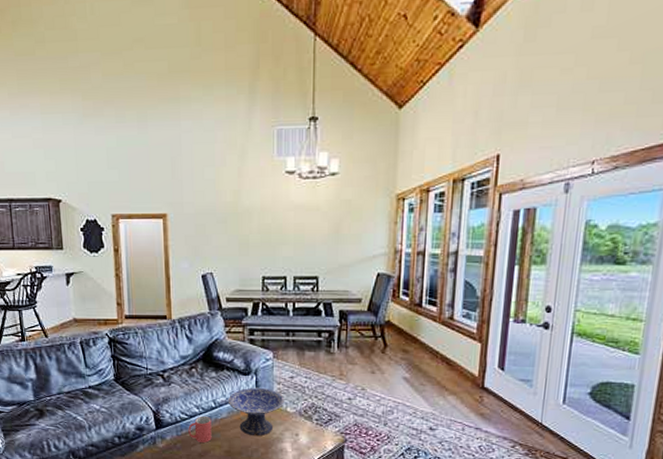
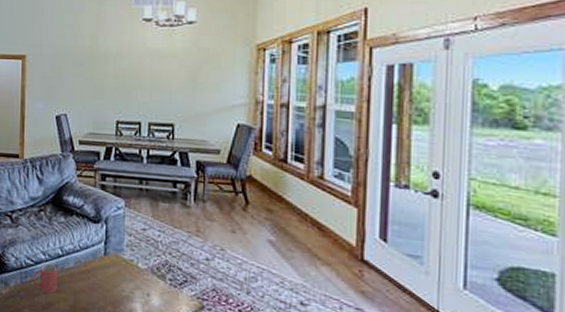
decorative bowl: present [227,387,284,437] -> none [75,236,135,293]

